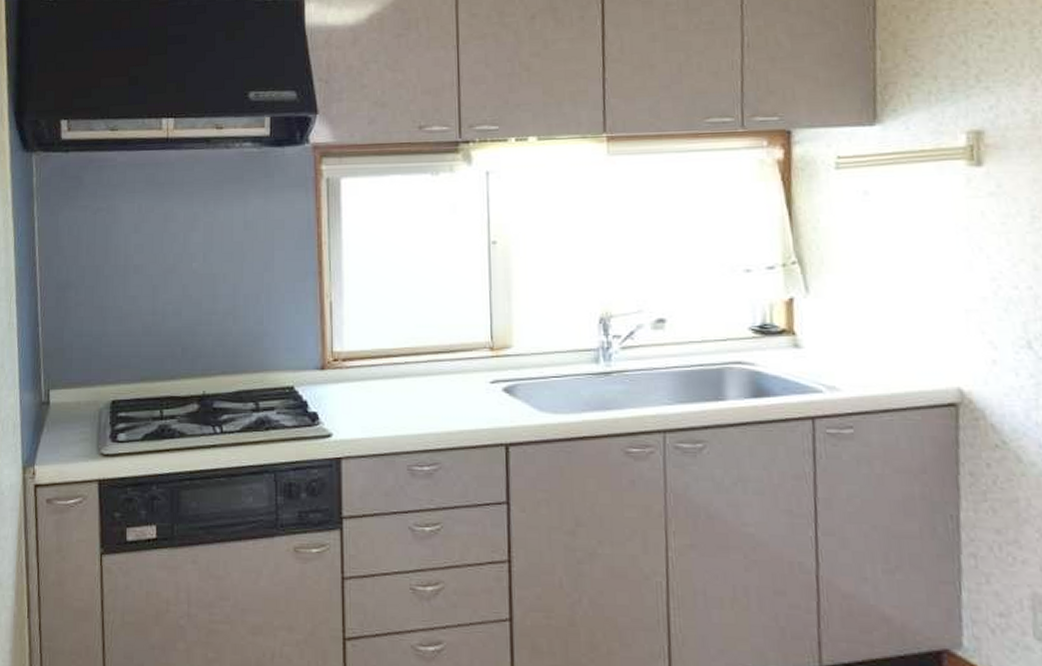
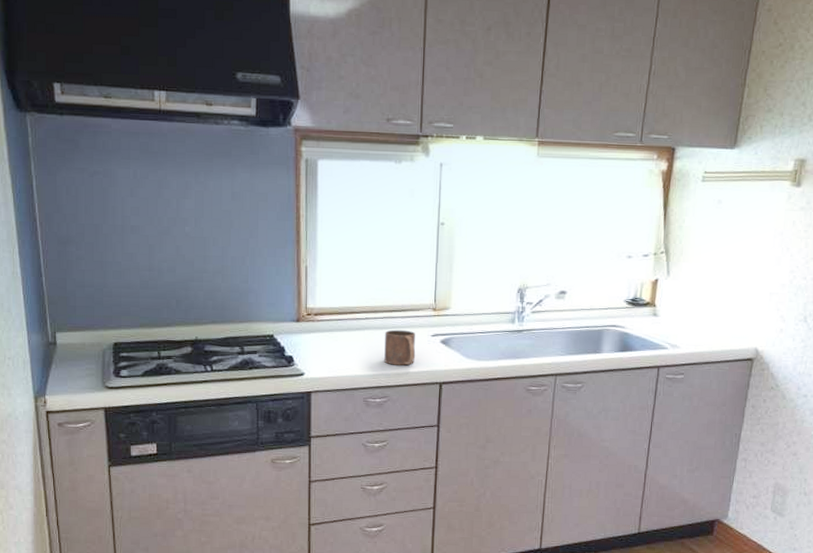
mug: none [430,376,472,422] -> present [384,329,416,366]

